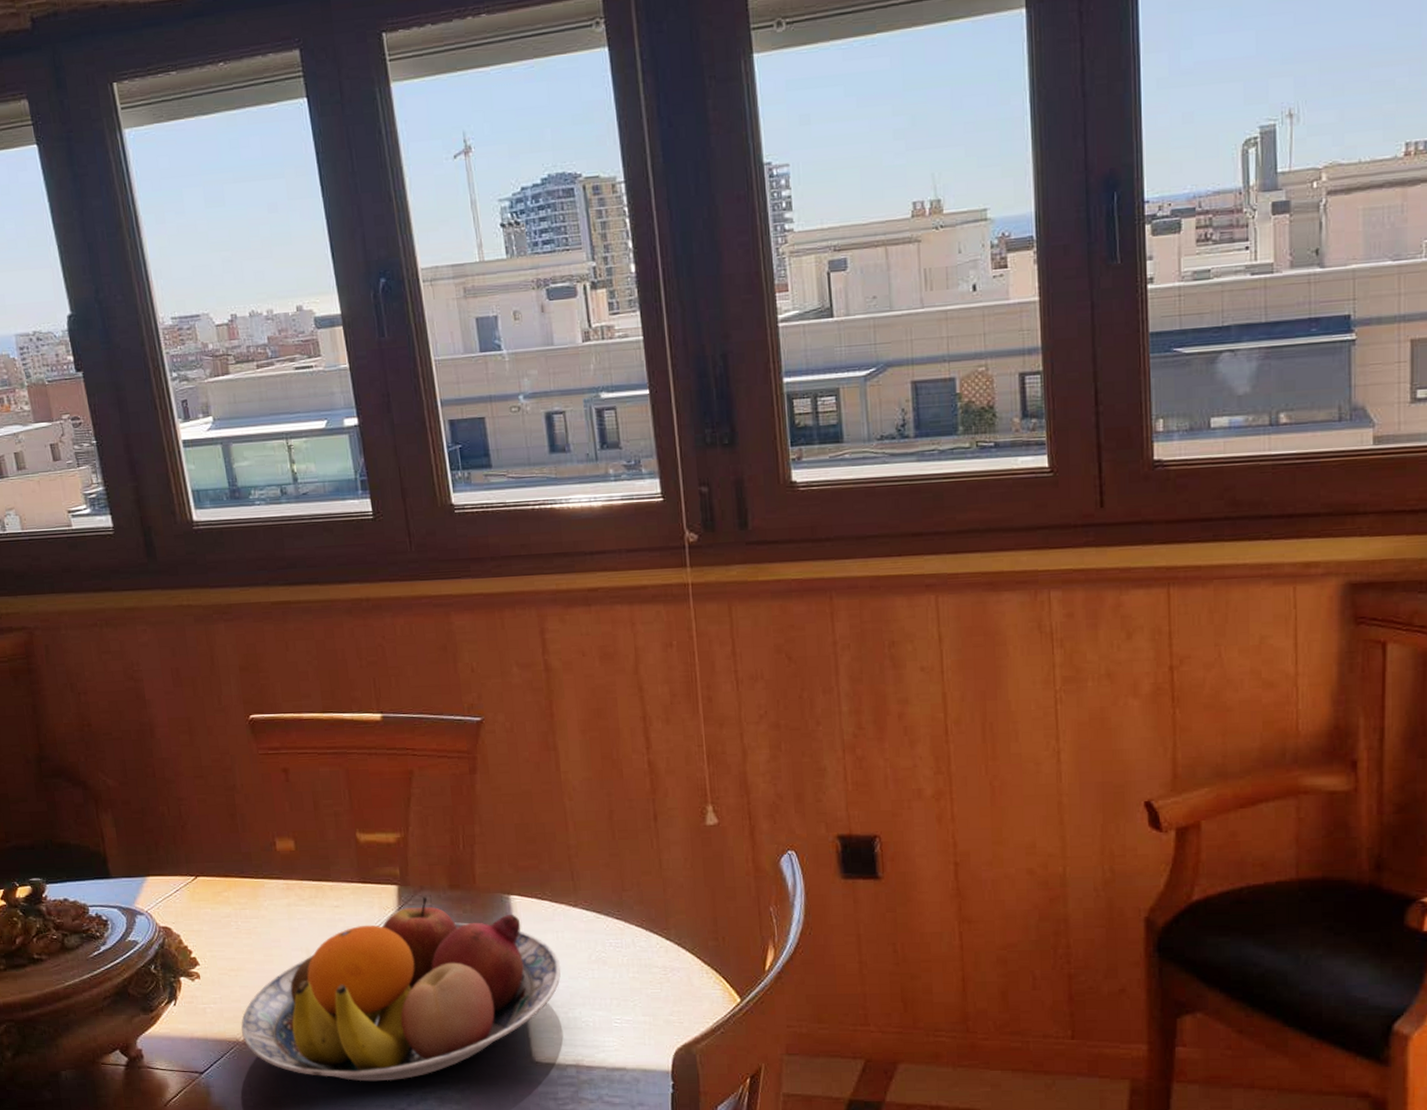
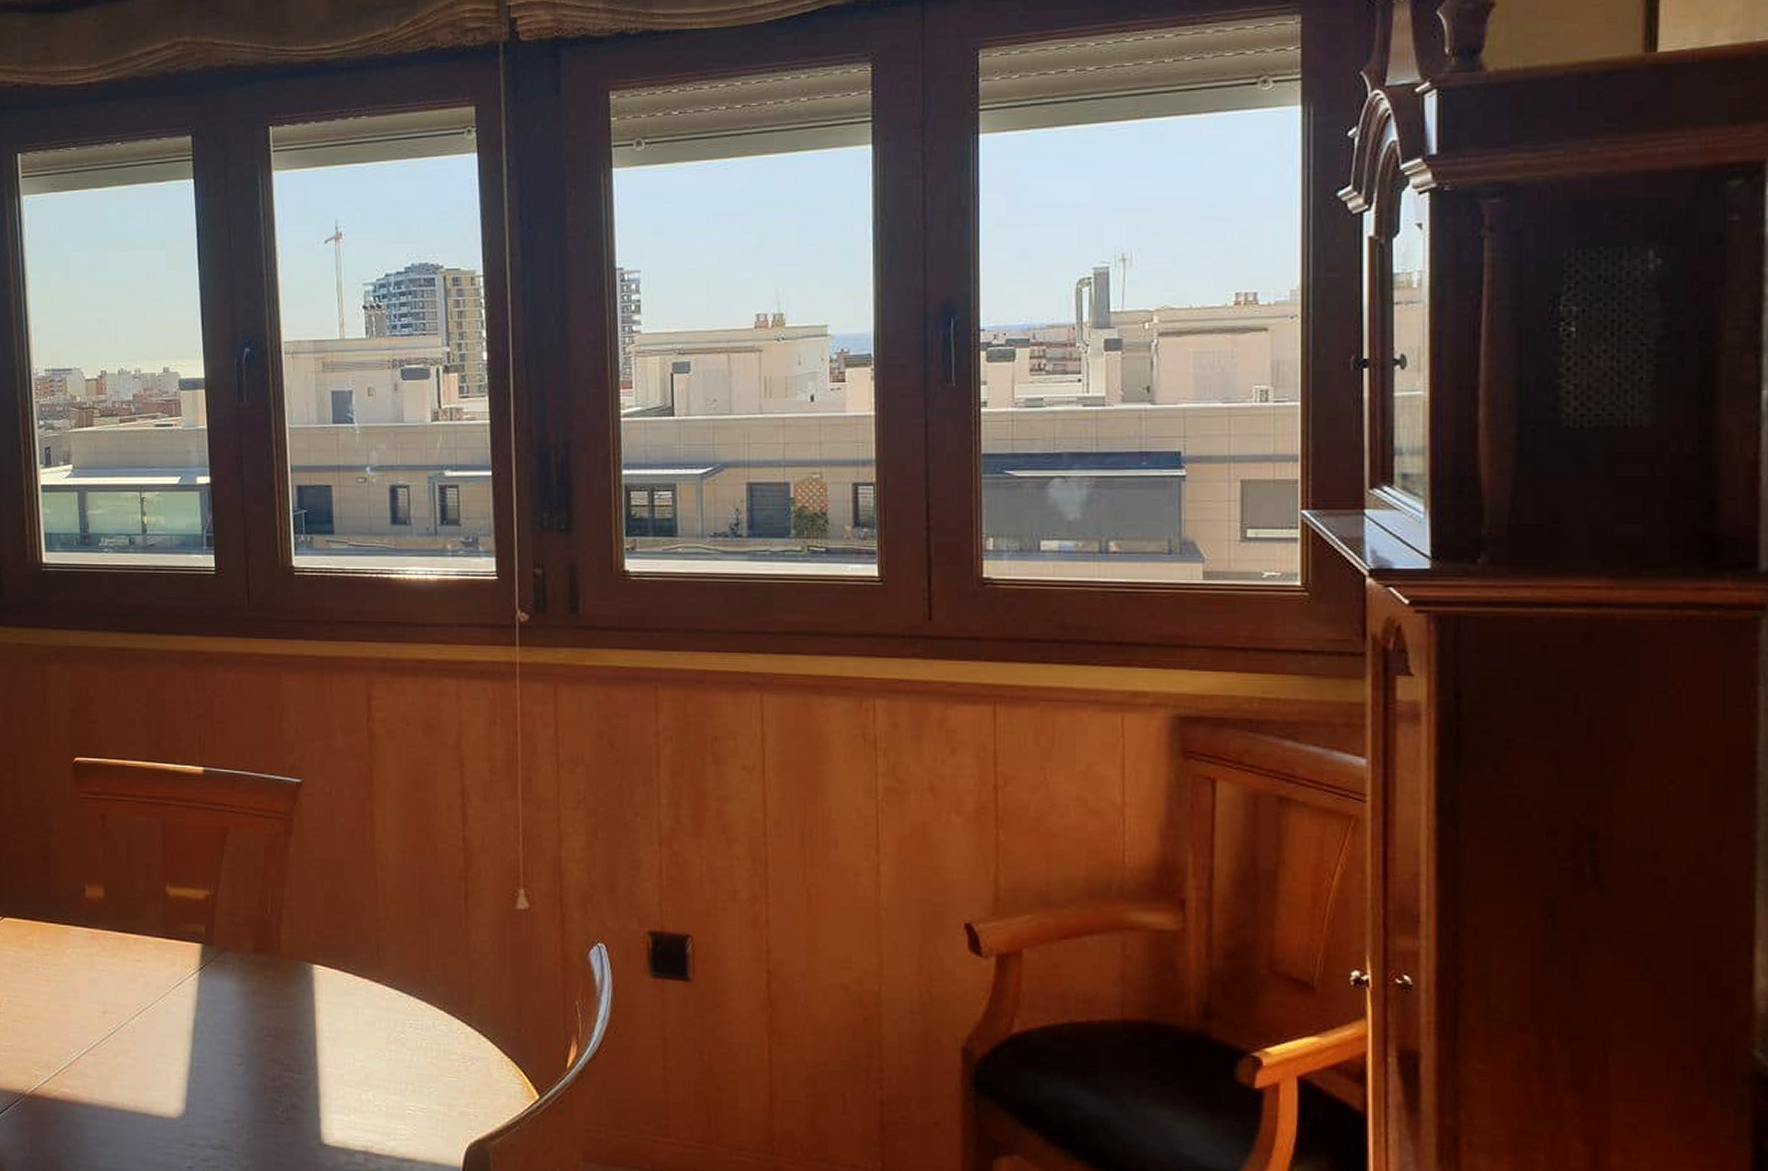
fruit bowl: present [241,896,561,1082] -> none [29,958,358,1152]

